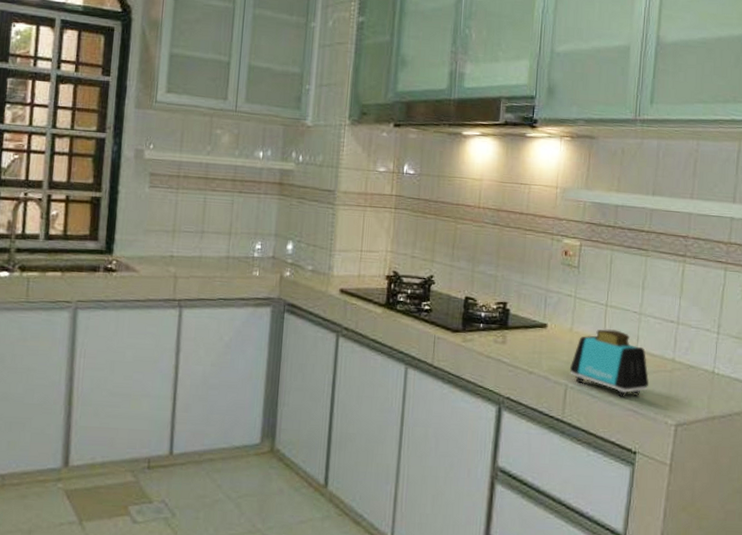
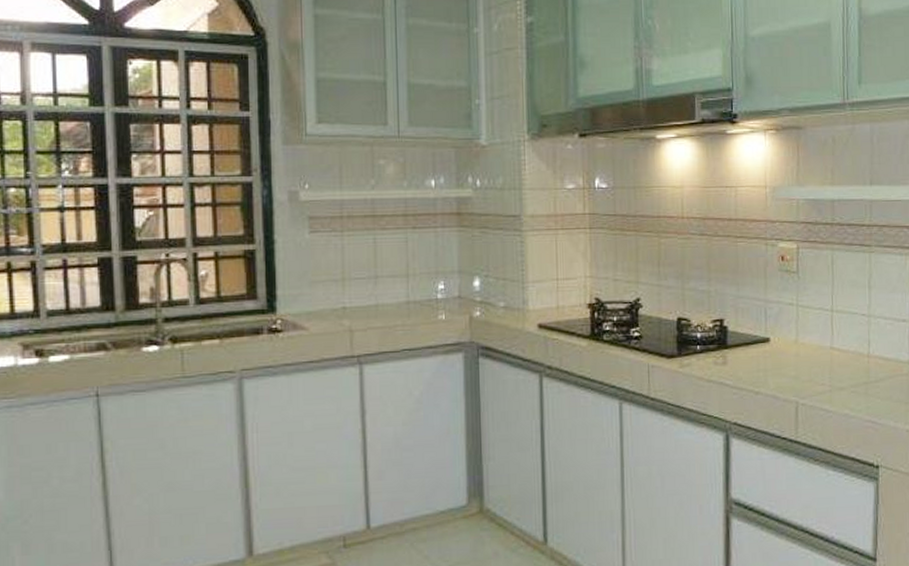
toaster: present [569,329,649,398] -> none [798,336,886,409]

